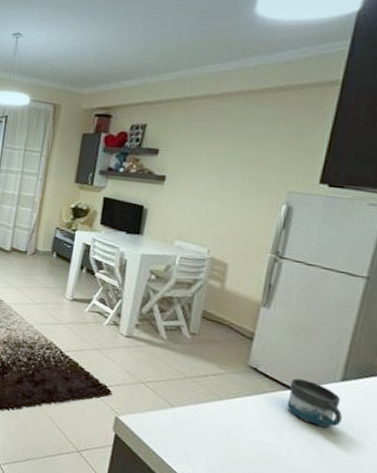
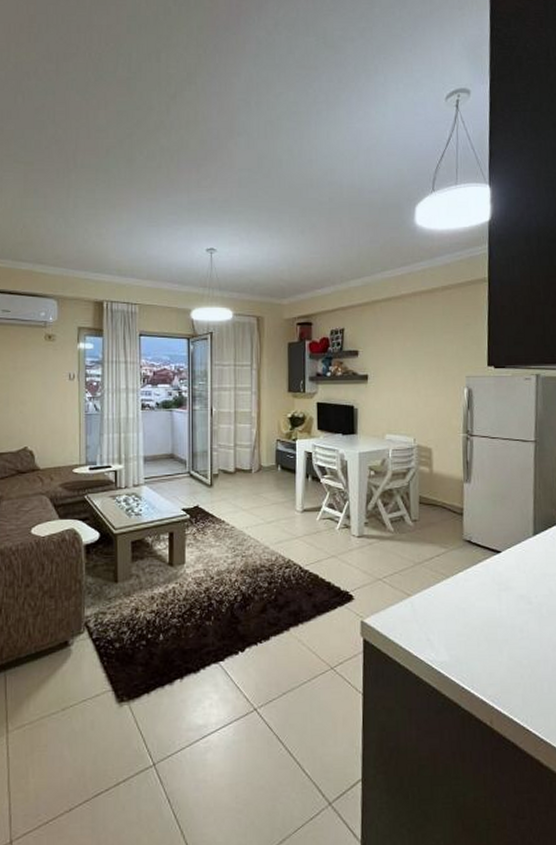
mug: present [286,378,342,427] -> none [497,542,540,580]

